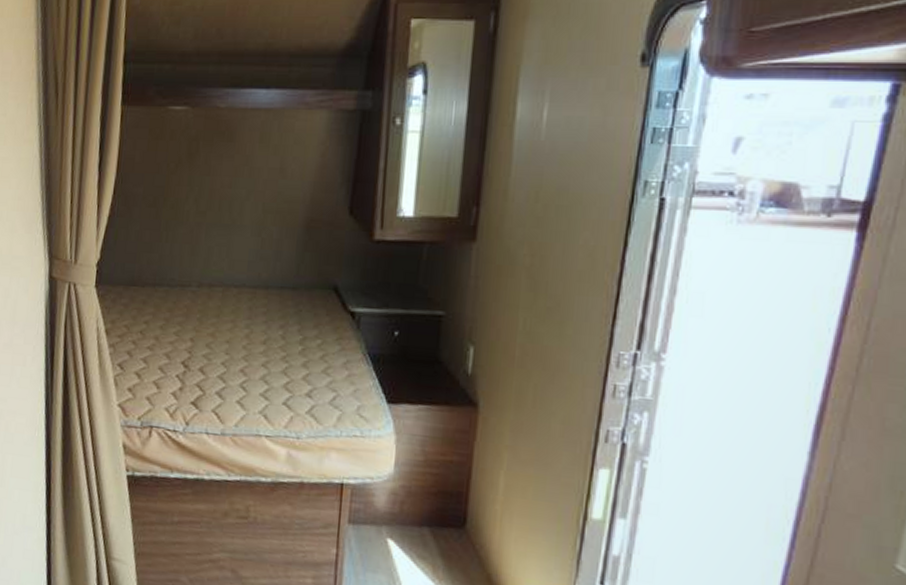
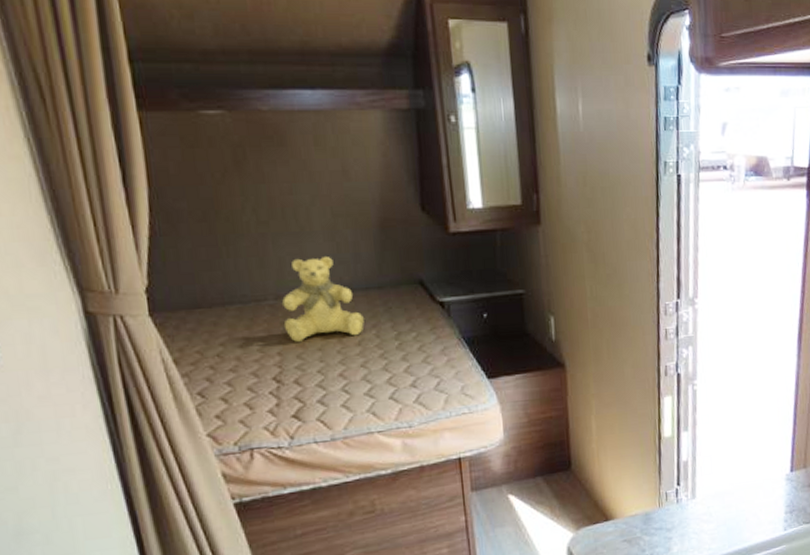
teddy bear: none [200,250,274,334] -> present [282,255,364,342]

